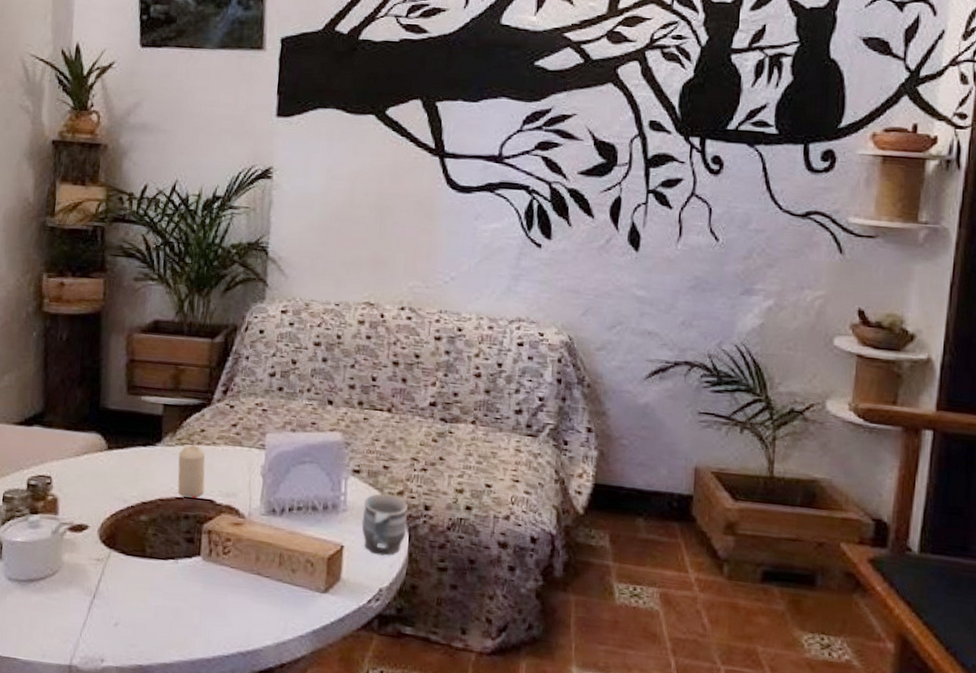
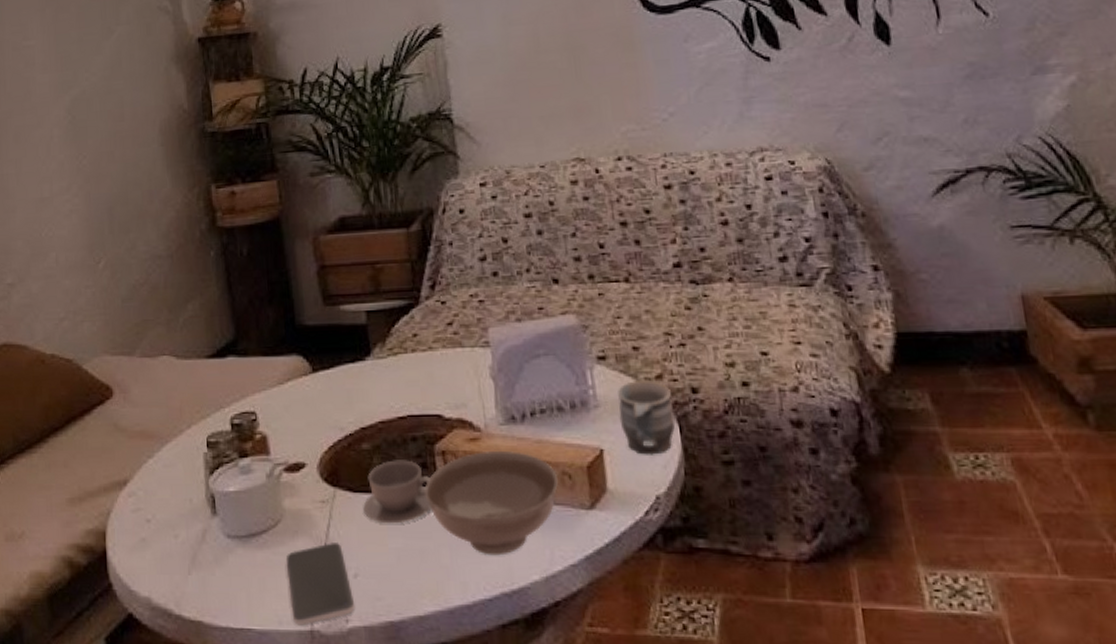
smartphone: none [55,593,112,661] -> present [285,541,355,626]
teacup: none [132,532,195,586] -> present [363,460,432,524]
candle: present [177,444,206,498] -> none [392,352,429,415]
decorative bowl: none [187,535,302,622] -> present [424,450,558,556]

